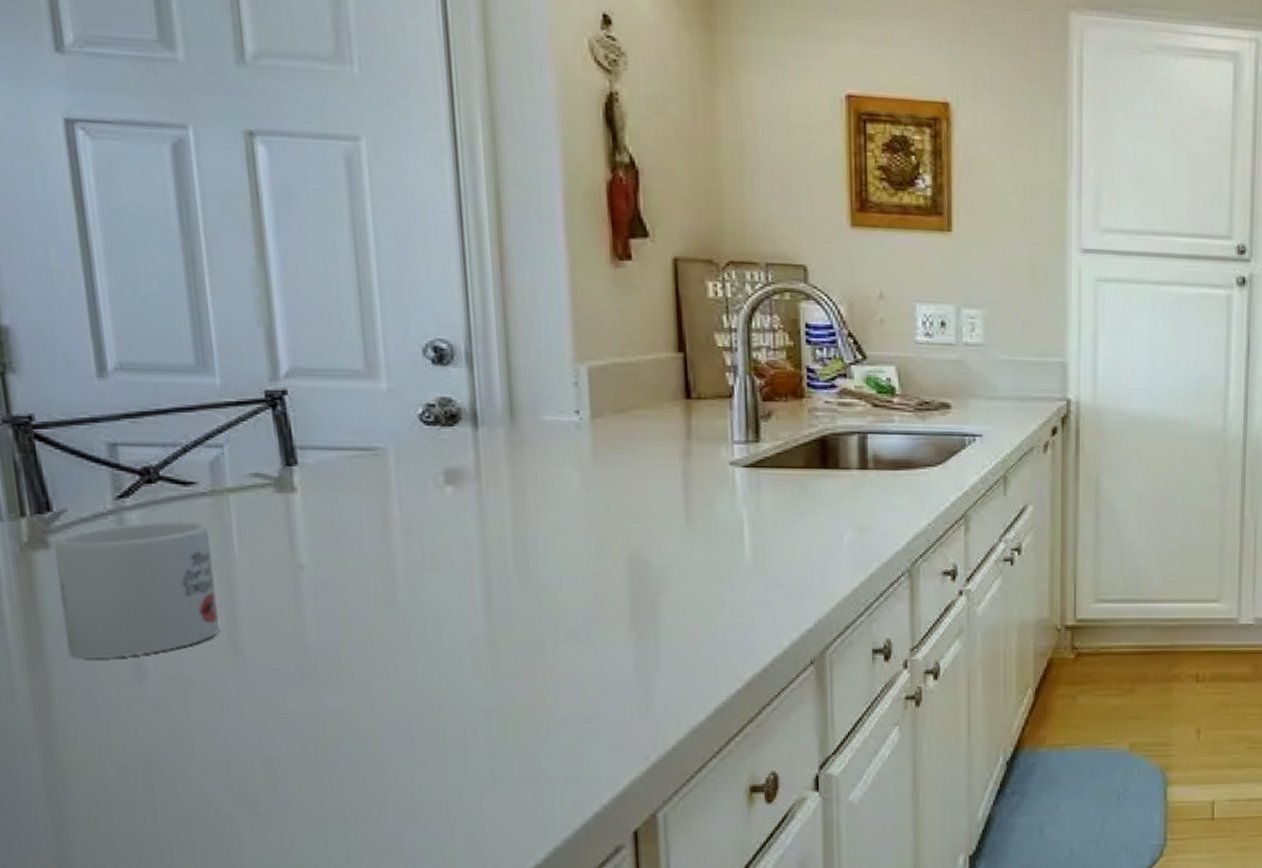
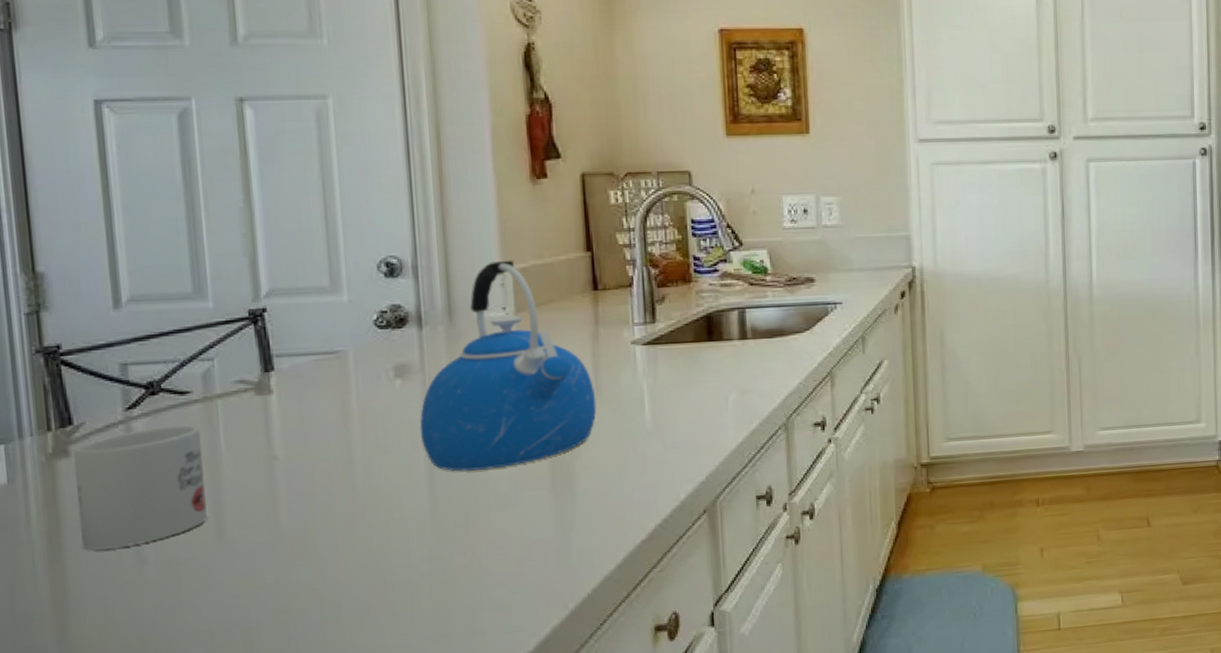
kettle: none [475,355,687,597] -> present [419,260,597,471]

